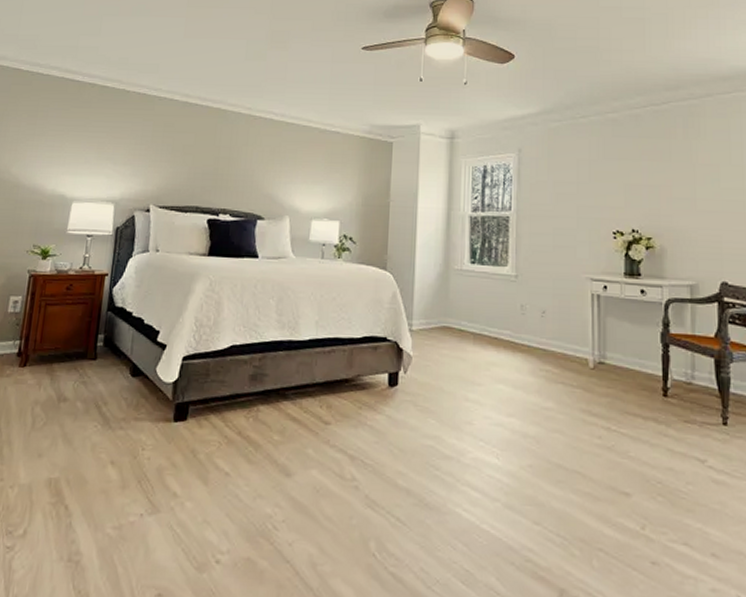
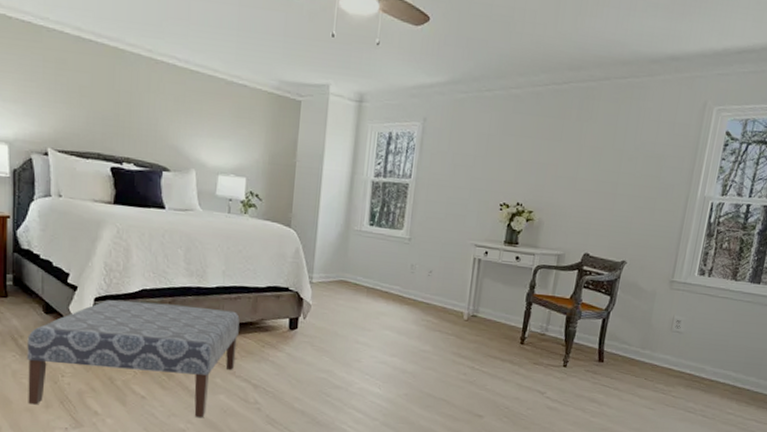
ottoman: none [104,358,334,499] -> present [27,300,240,417]

